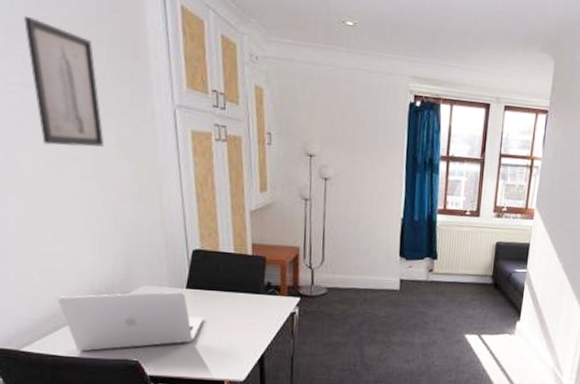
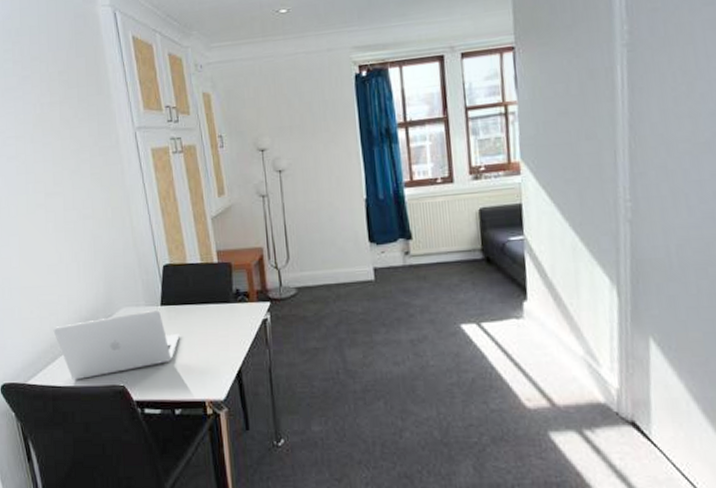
wall art: present [24,15,105,148] -> none [14,78,81,186]

